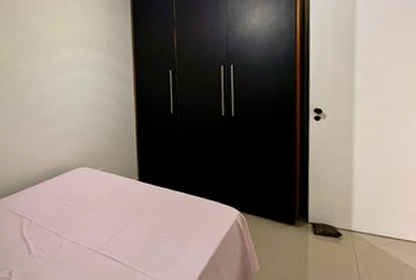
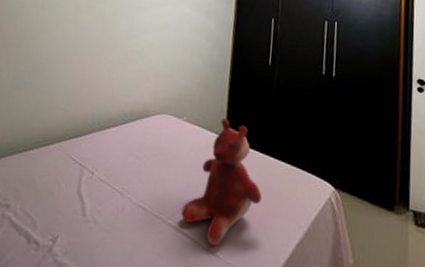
teddy bear: none [109,165,176,266] -> present [181,118,262,246]

